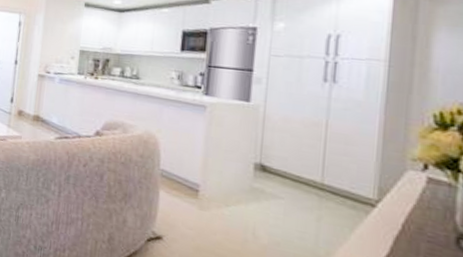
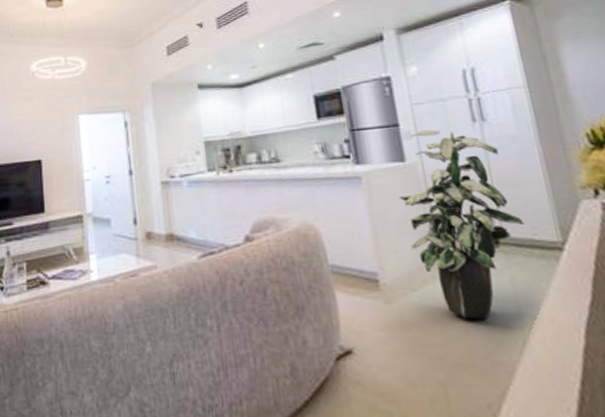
indoor plant: none [235,79,345,244] -> present [399,130,524,320]

